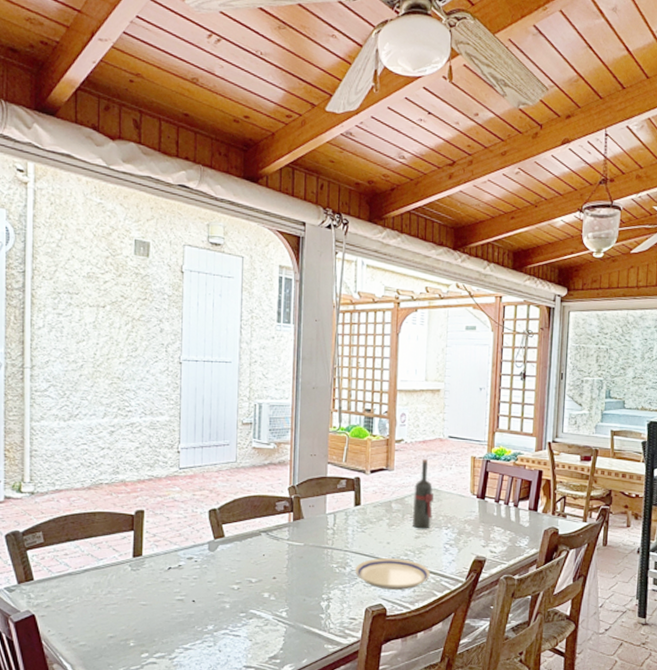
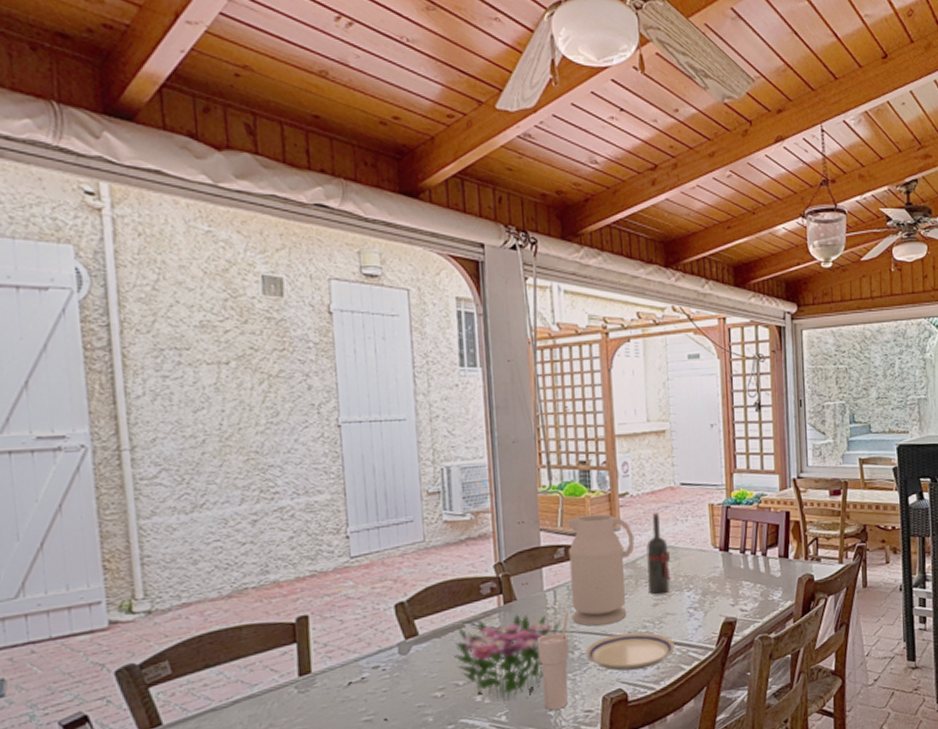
flower arrangement: none [249,530,343,601] -> present [453,614,570,701]
cup: none [316,533,345,614] -> present [537,611,570,710]
water jug: none [346,455,405,549] -> present [565,514,635,626]

